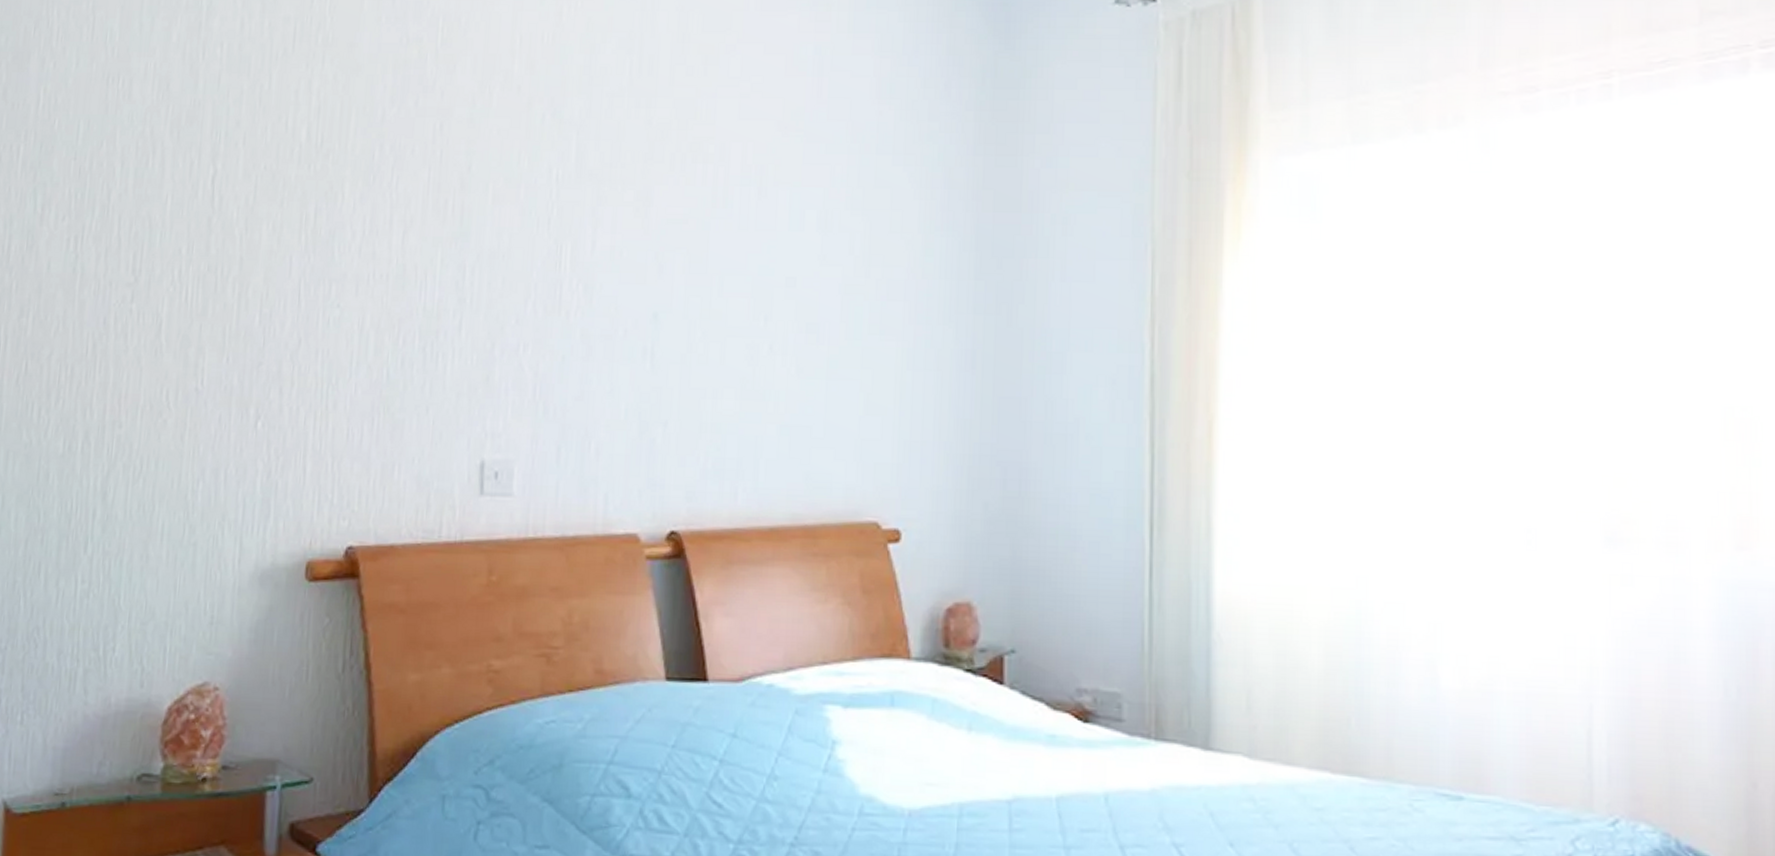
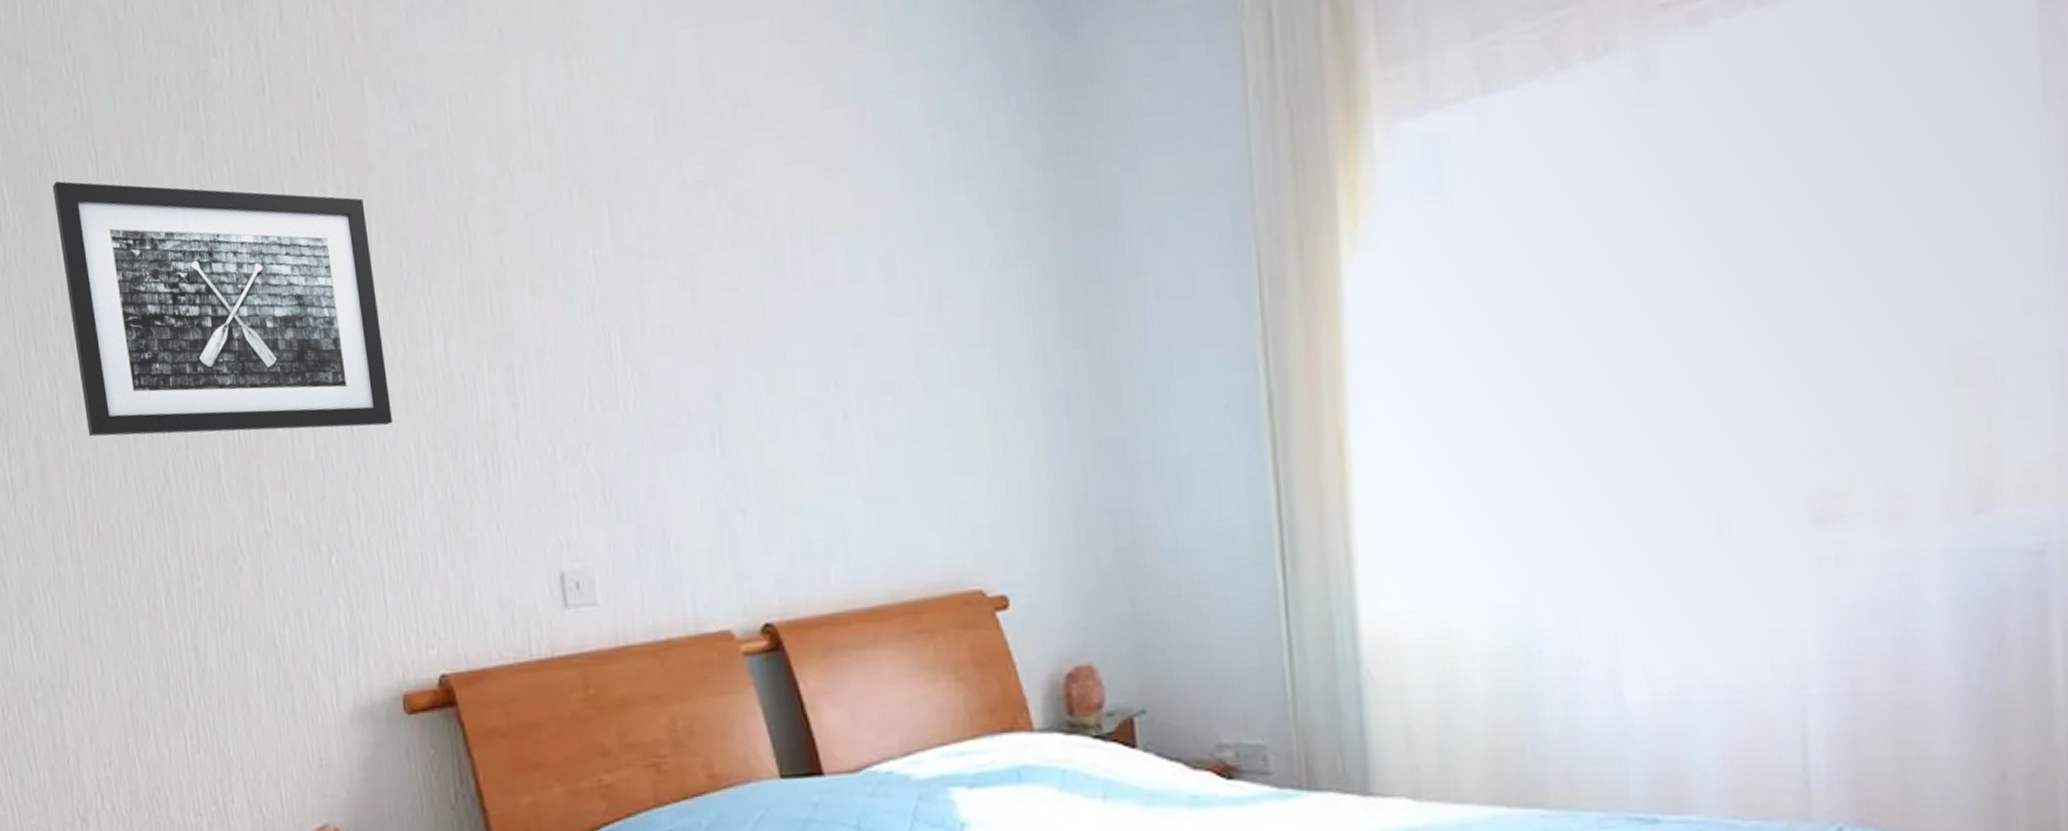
wall art: none [34,39,347,303] -> present [52,181,392,437]

